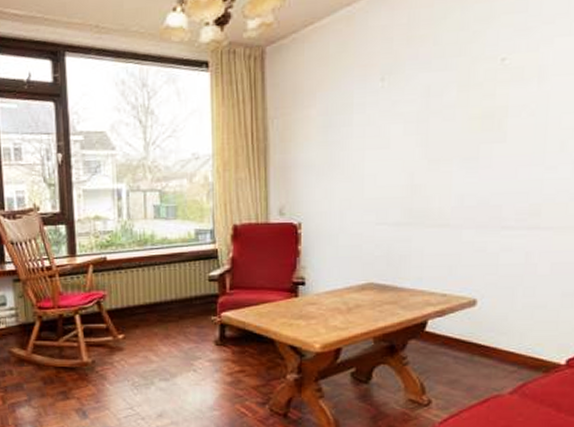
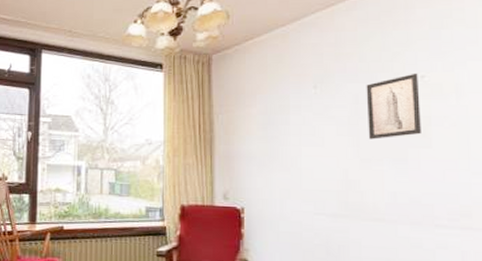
wall art: none [438,55,499,137] -> present [366,73,421,140]

